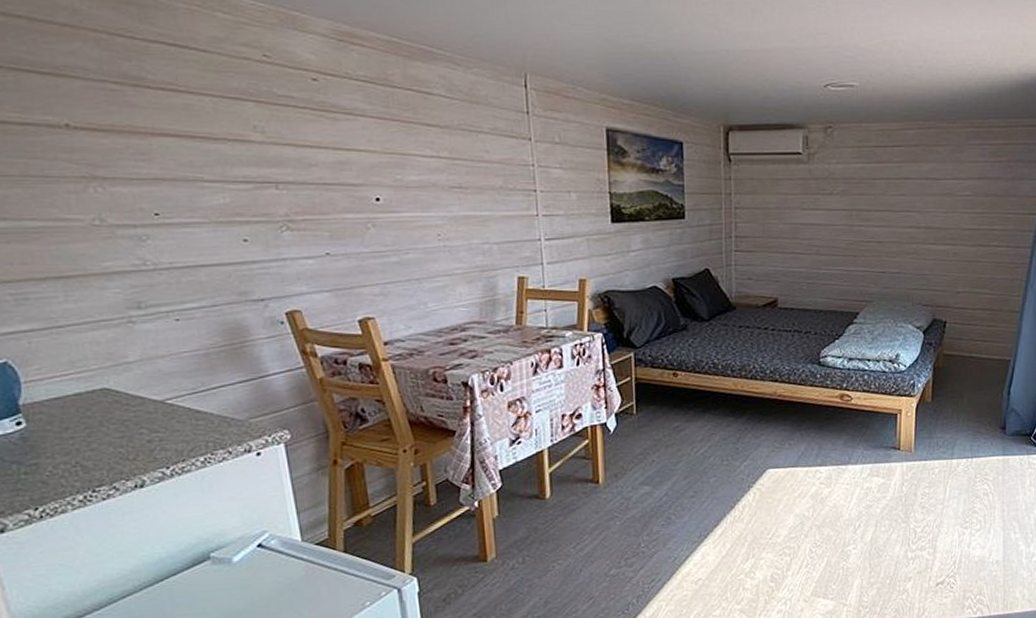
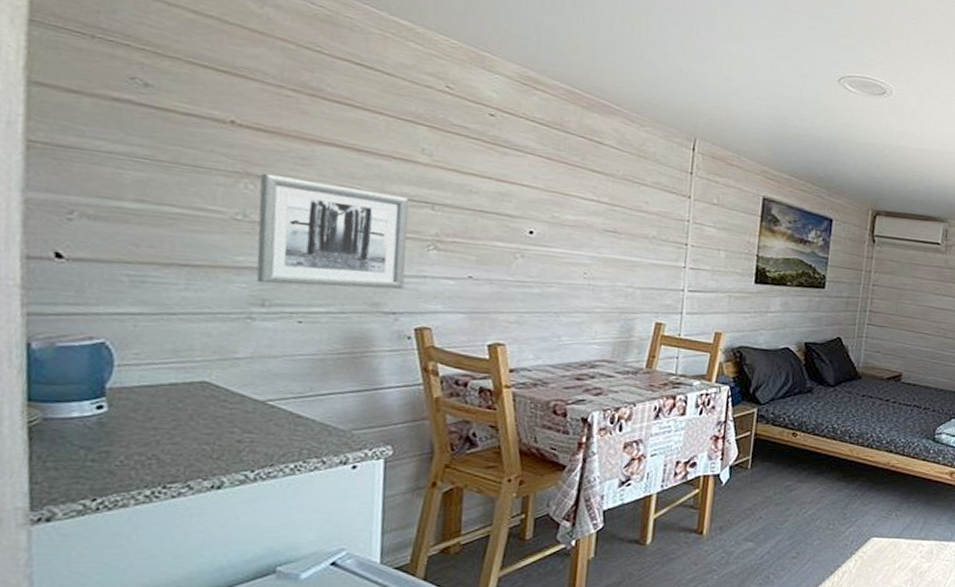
wall art: none [106,174,266,286] -> present [256,173,409,290]

